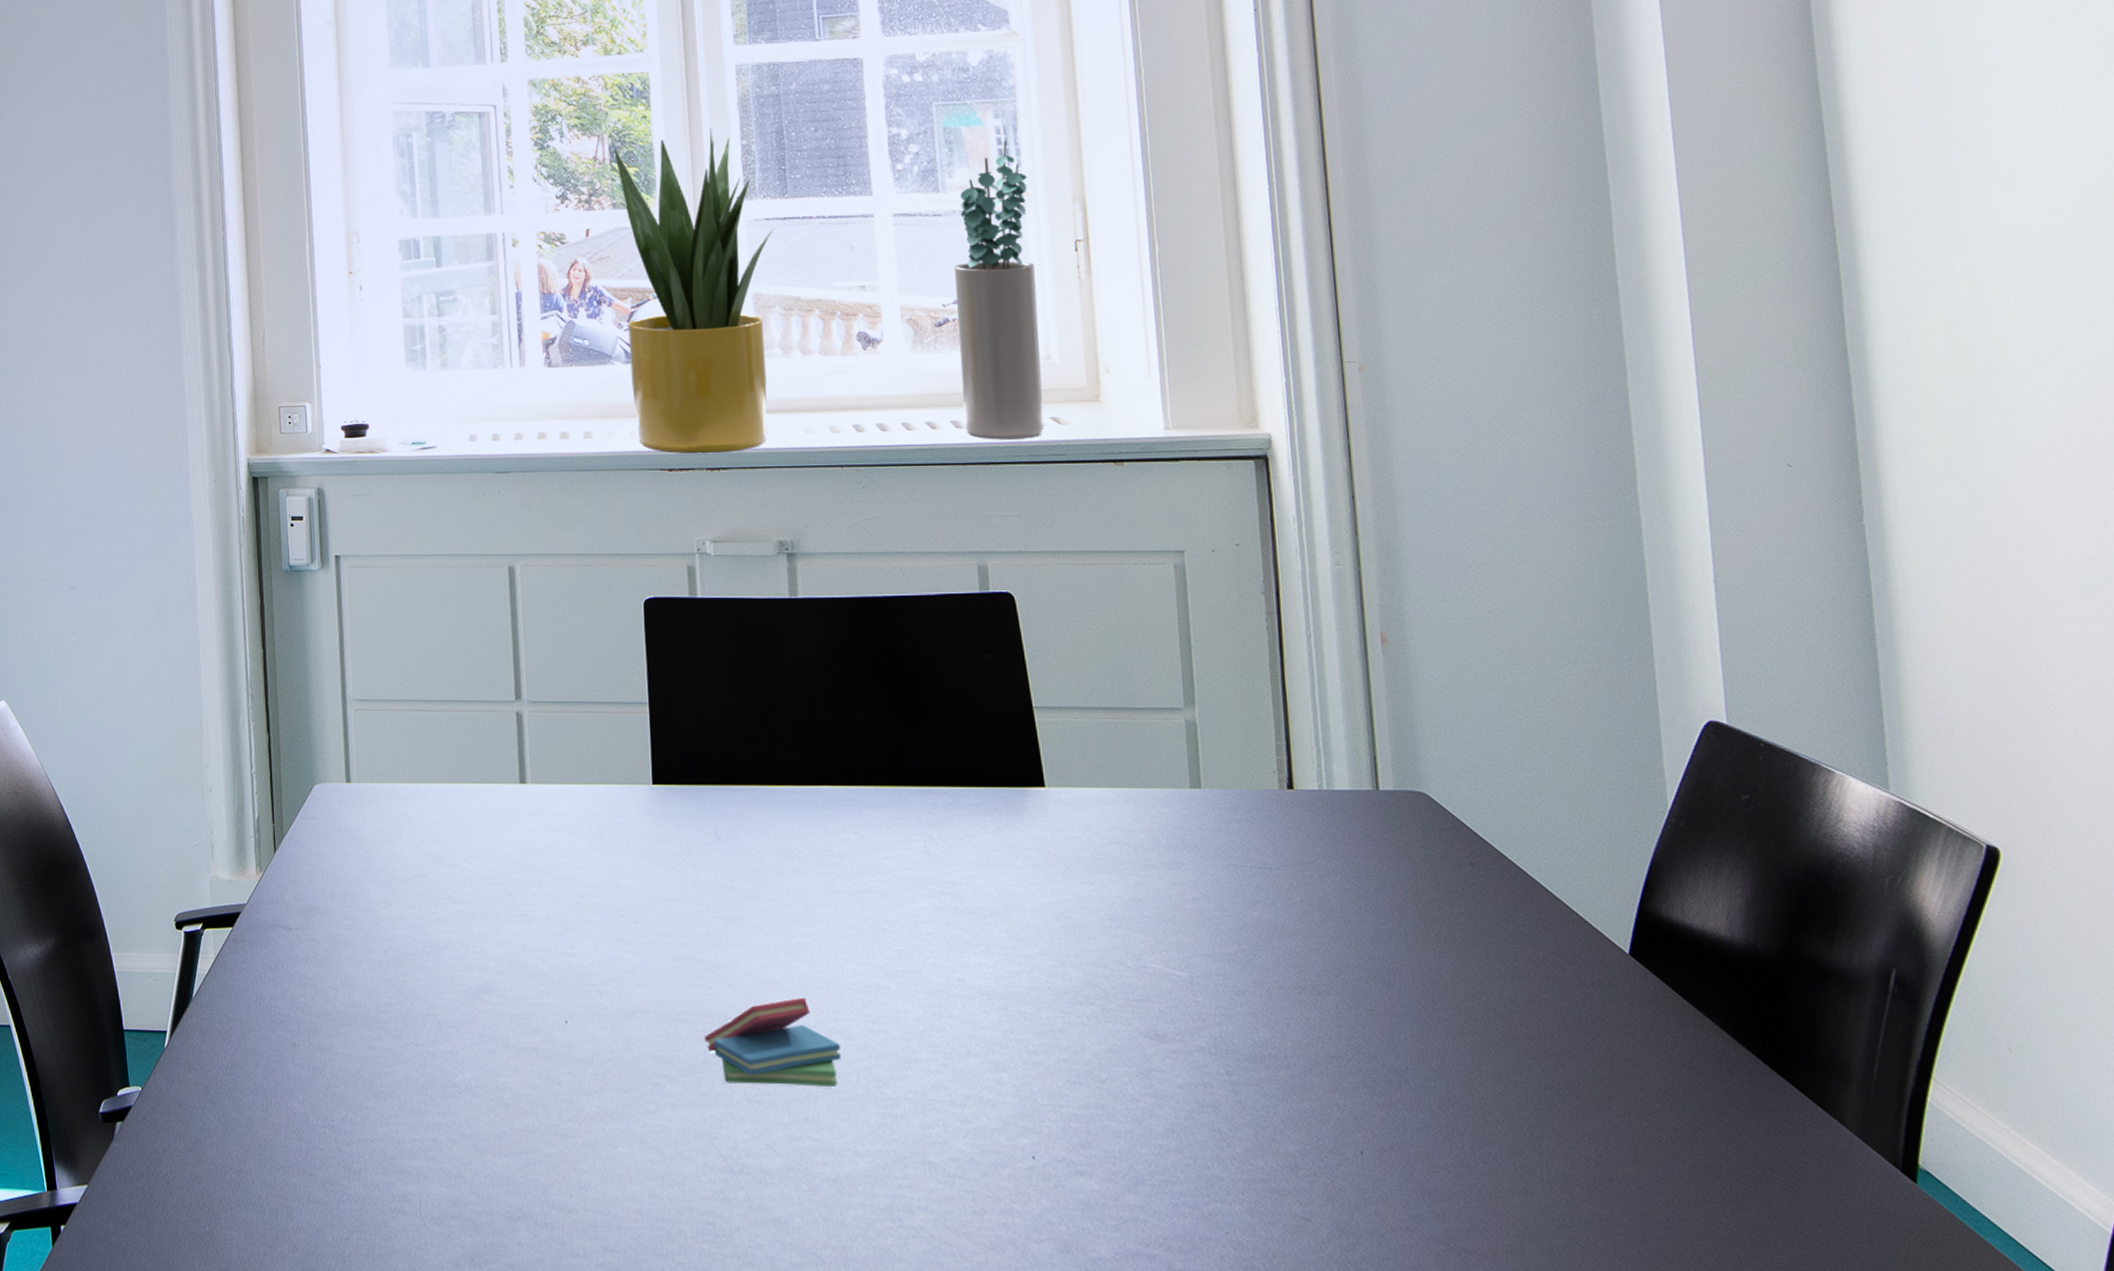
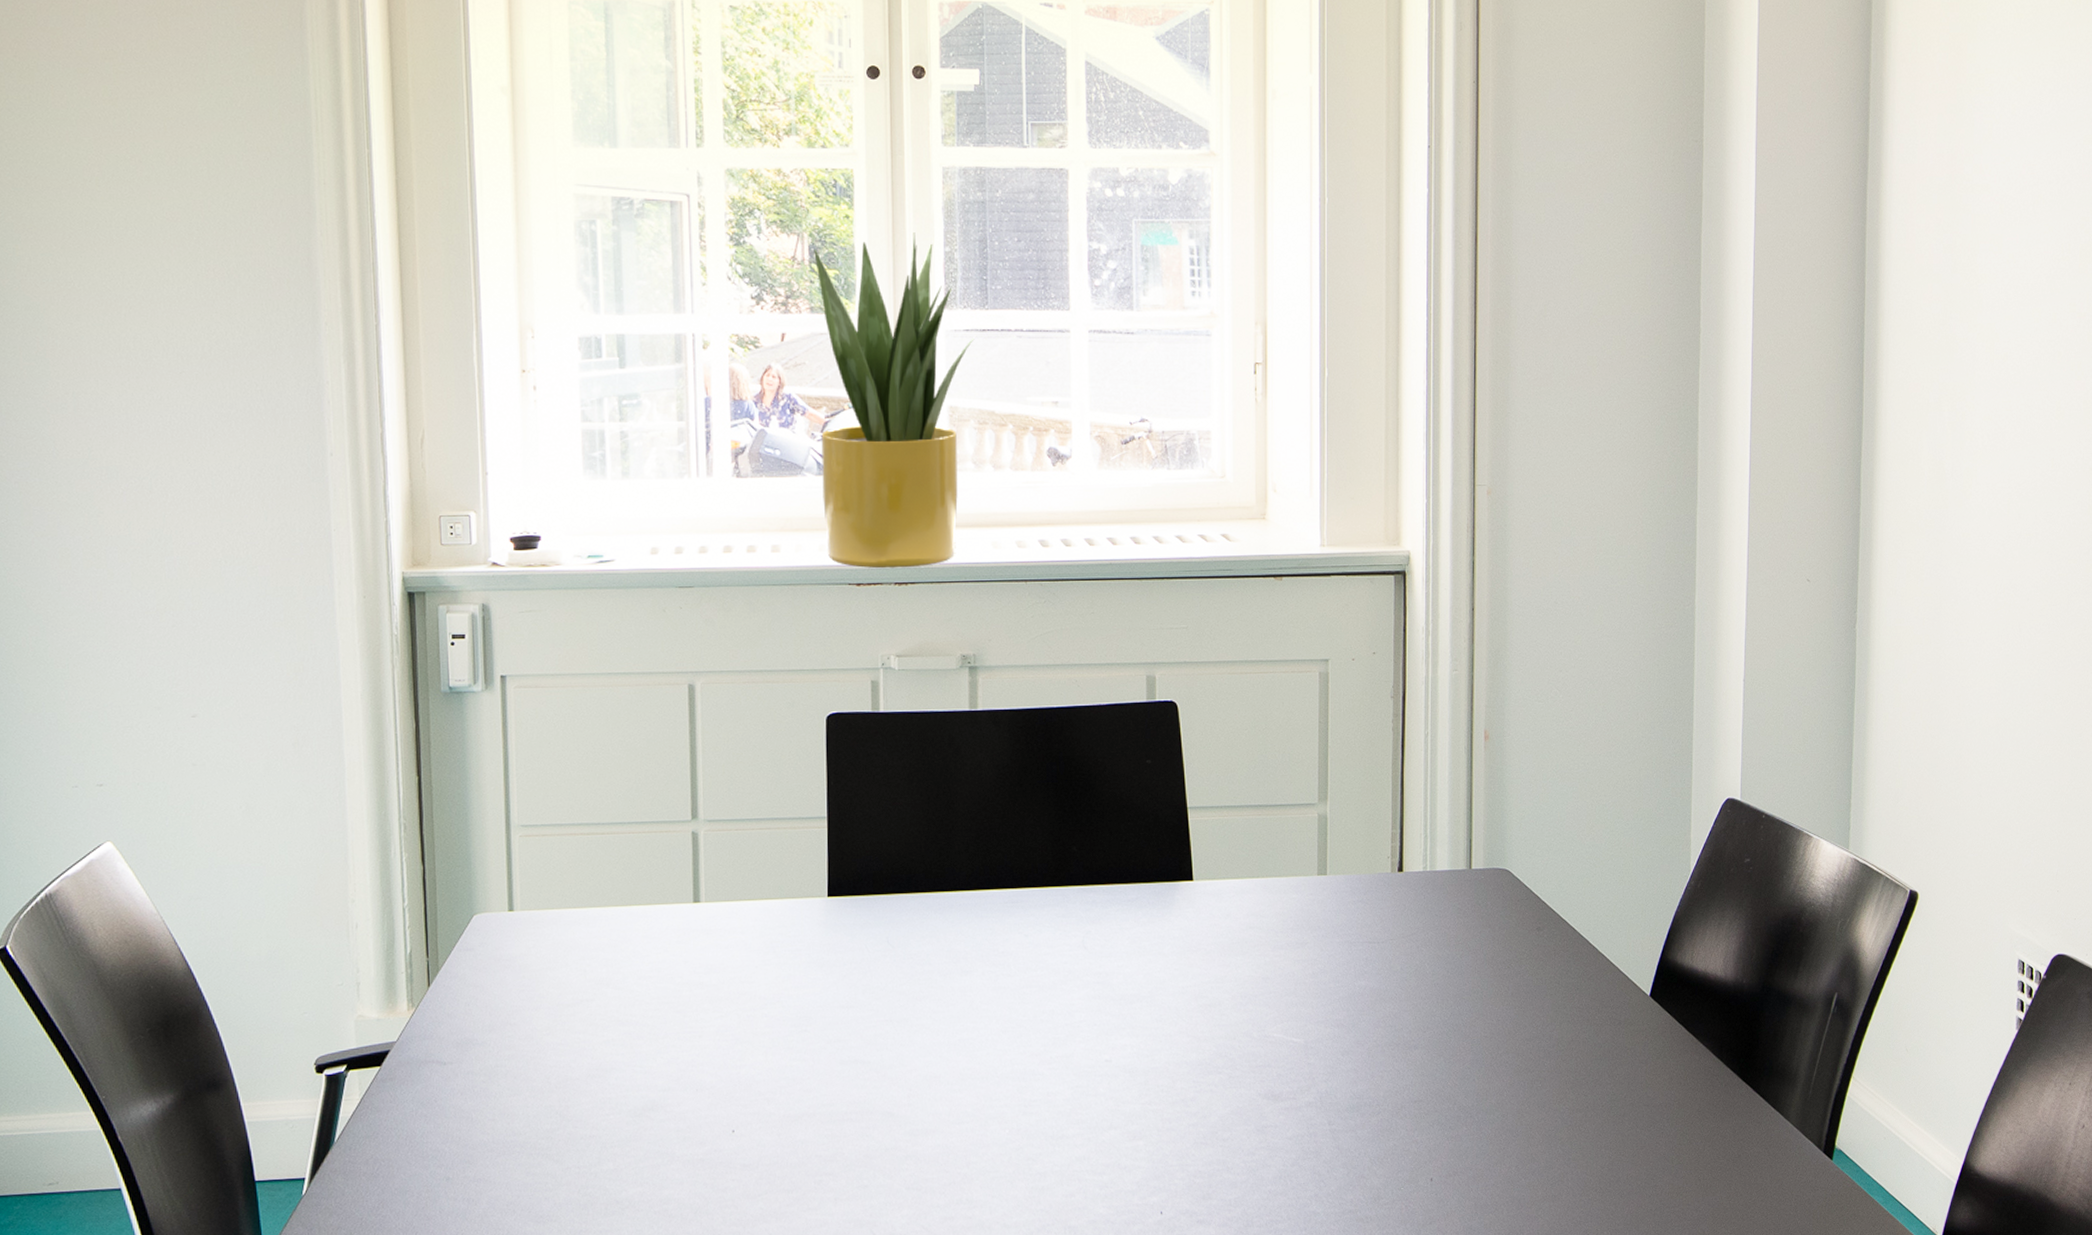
sticky notes: present [704,997,841,1087] -> none [867,1088,995,1174]
vase: present [954,140,1044,440] -> none [1142,261,1216,556]

